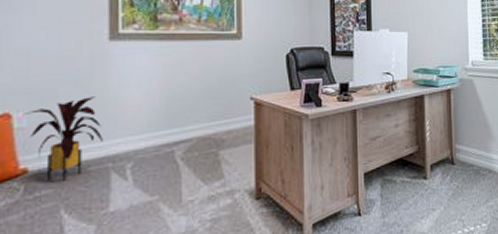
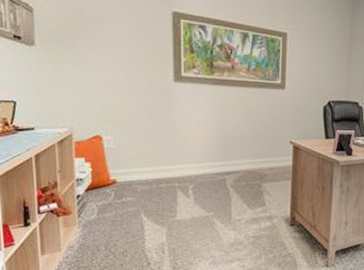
house plant: present [22,96,103,181] -> none [110,128,170,193]

